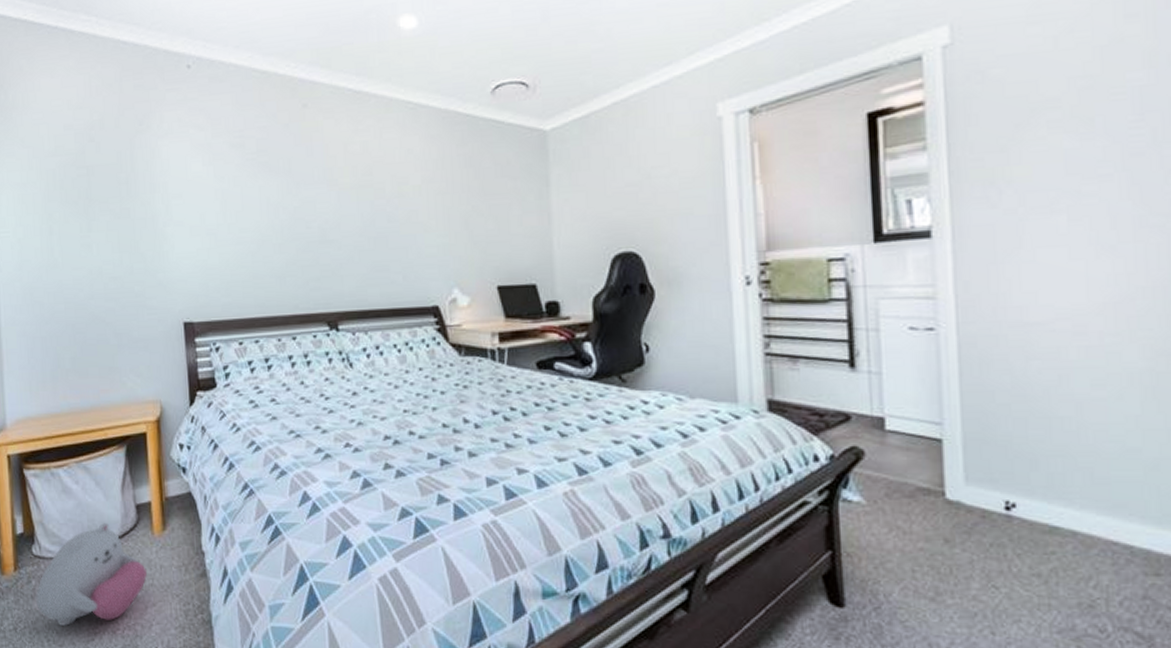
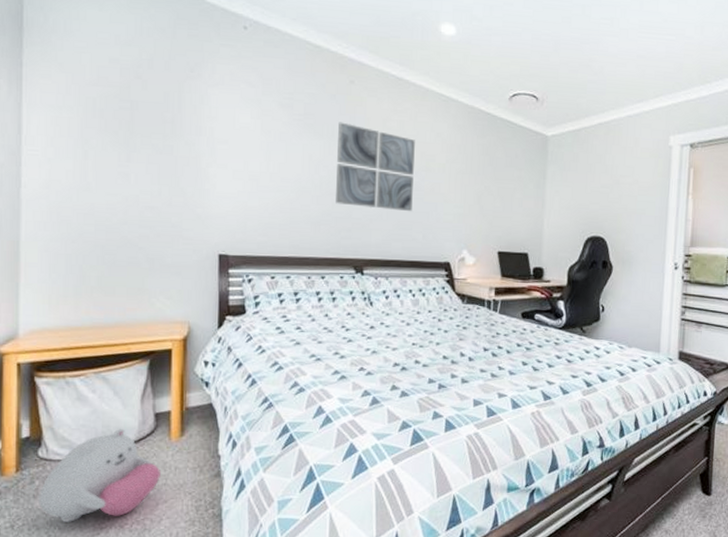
wall art: none [295,154,387,251] -> present [336,122,415,212]

